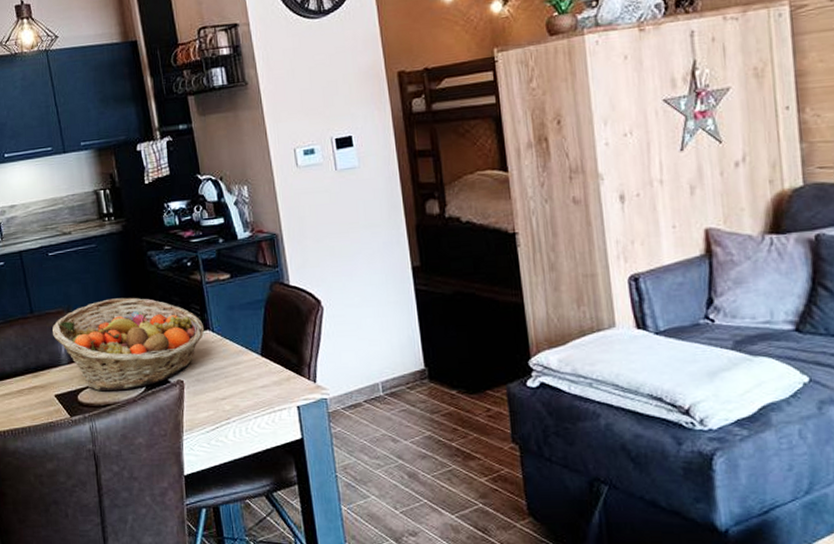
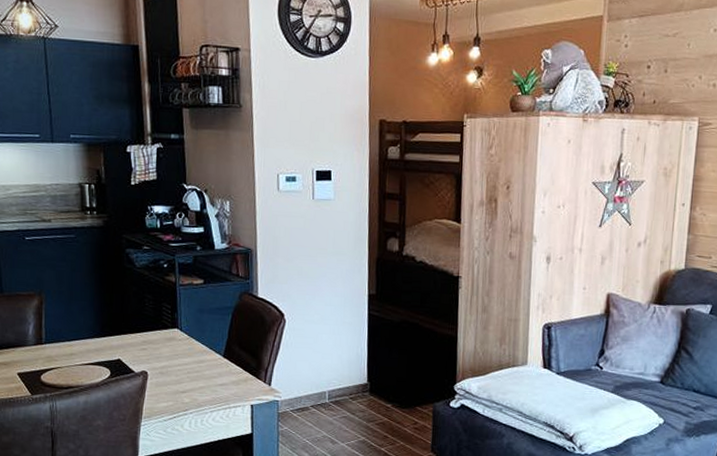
fruit basket: present [52,297,205,392] -> none [22,288,174,375]

